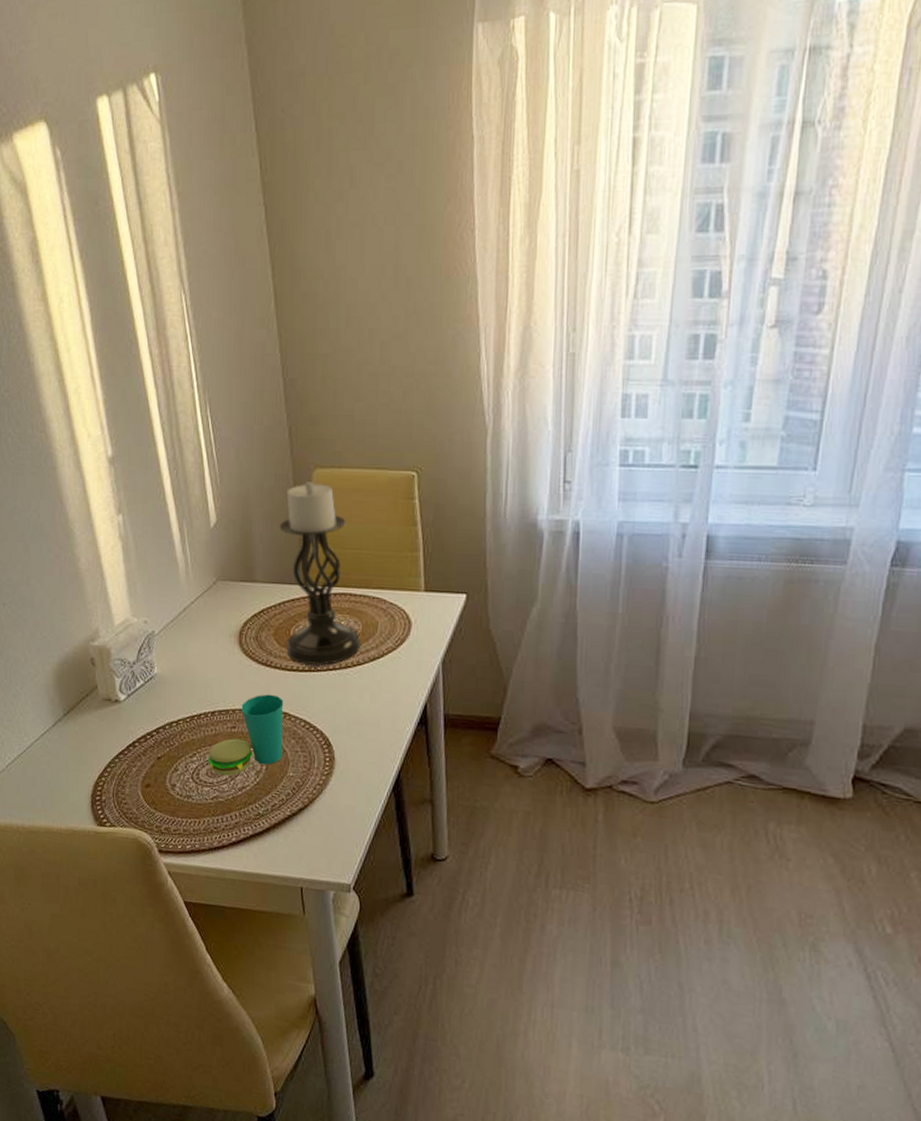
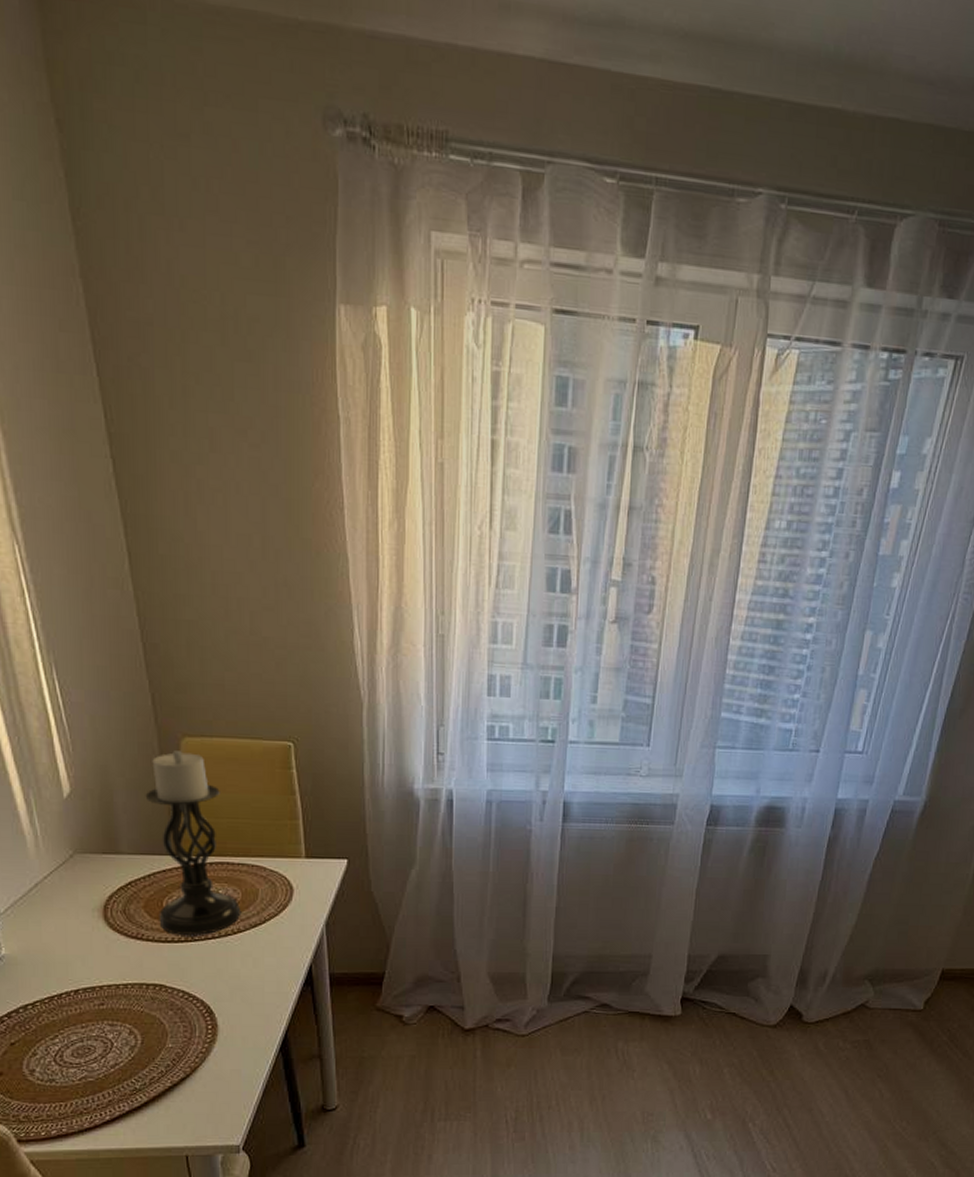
cup: present [208,694,284,777] -> none [72,967,160,1055]

